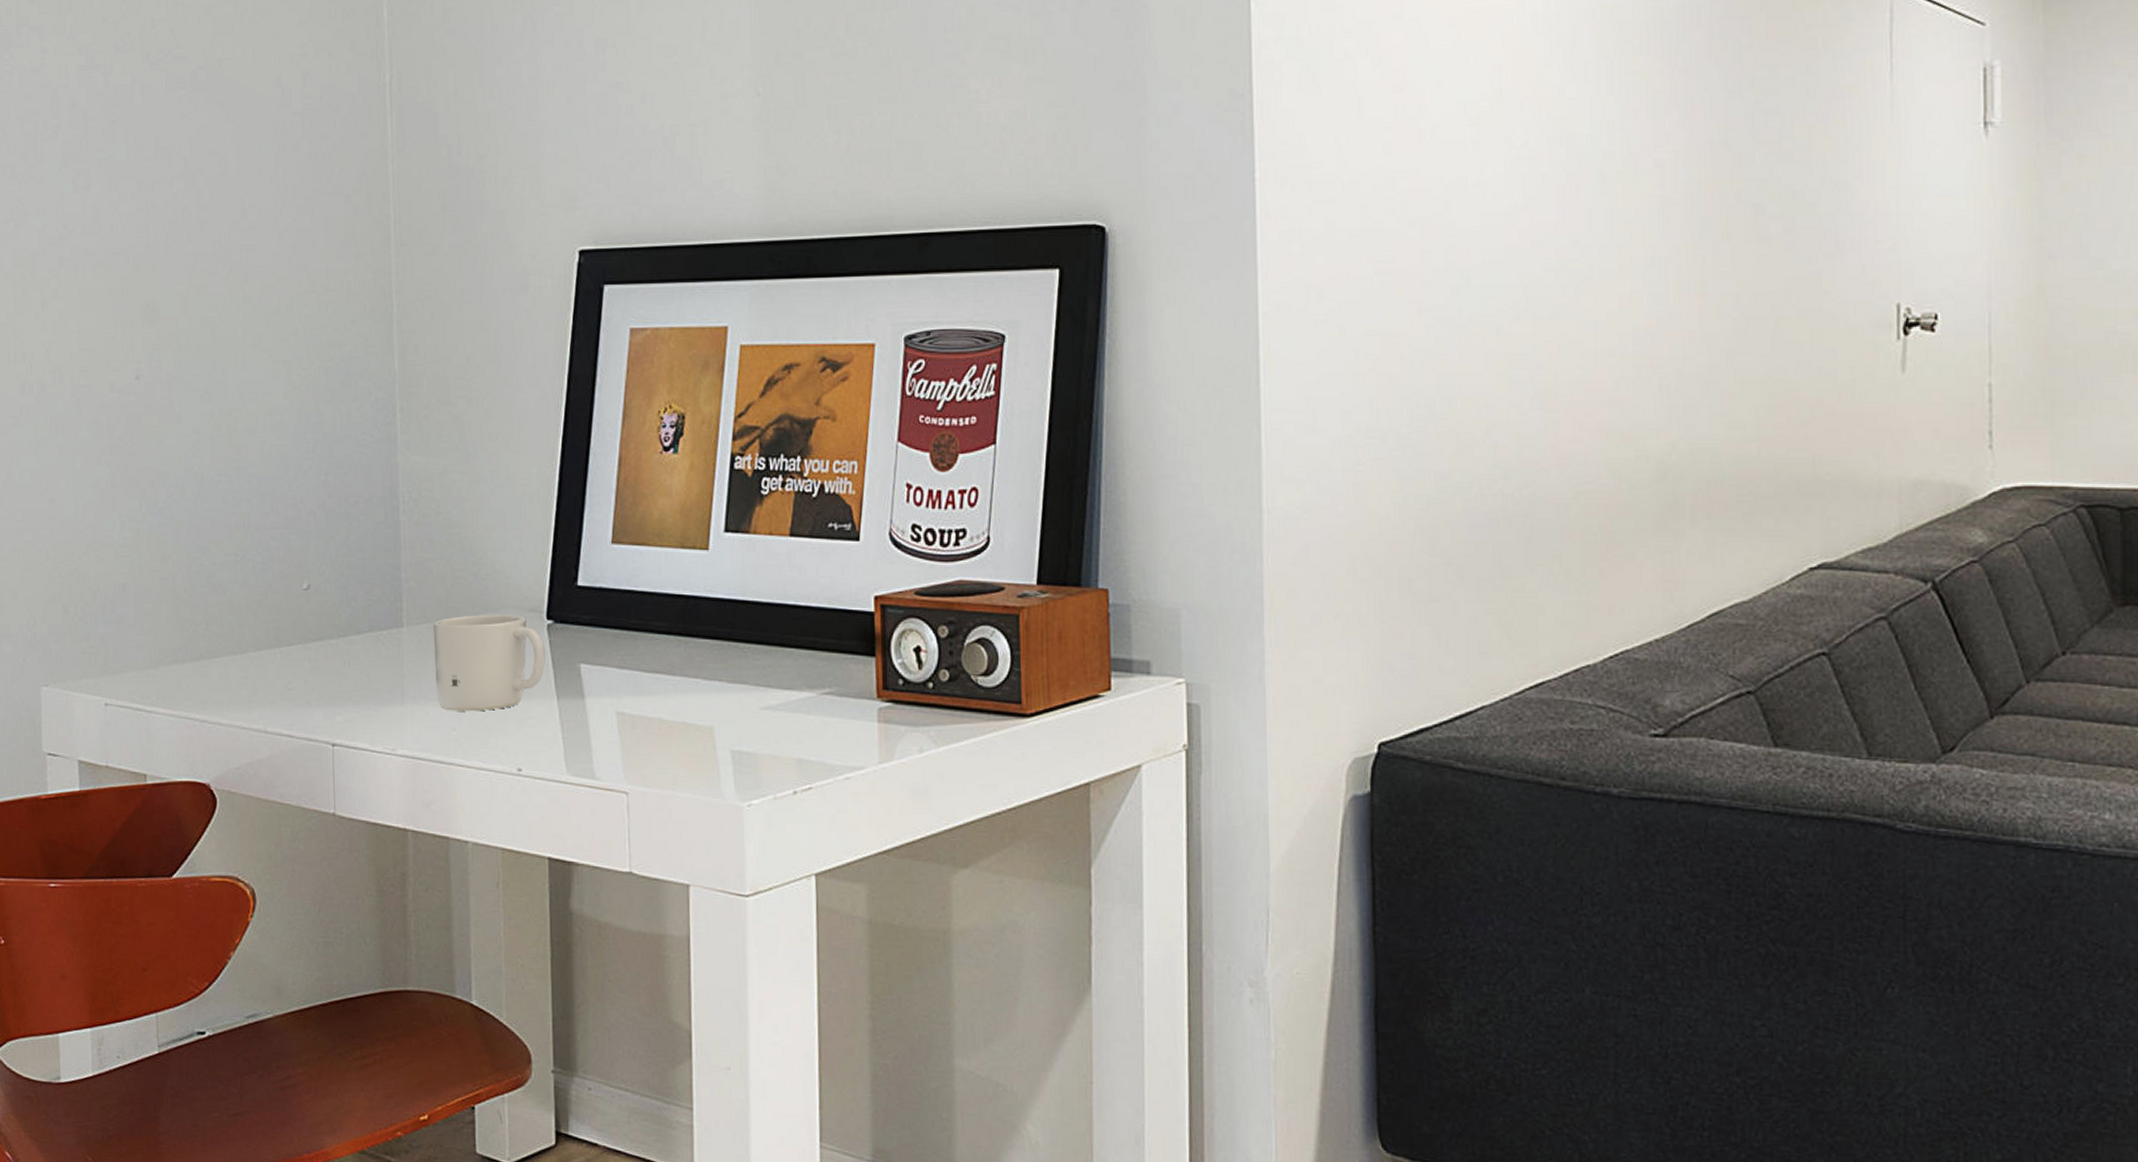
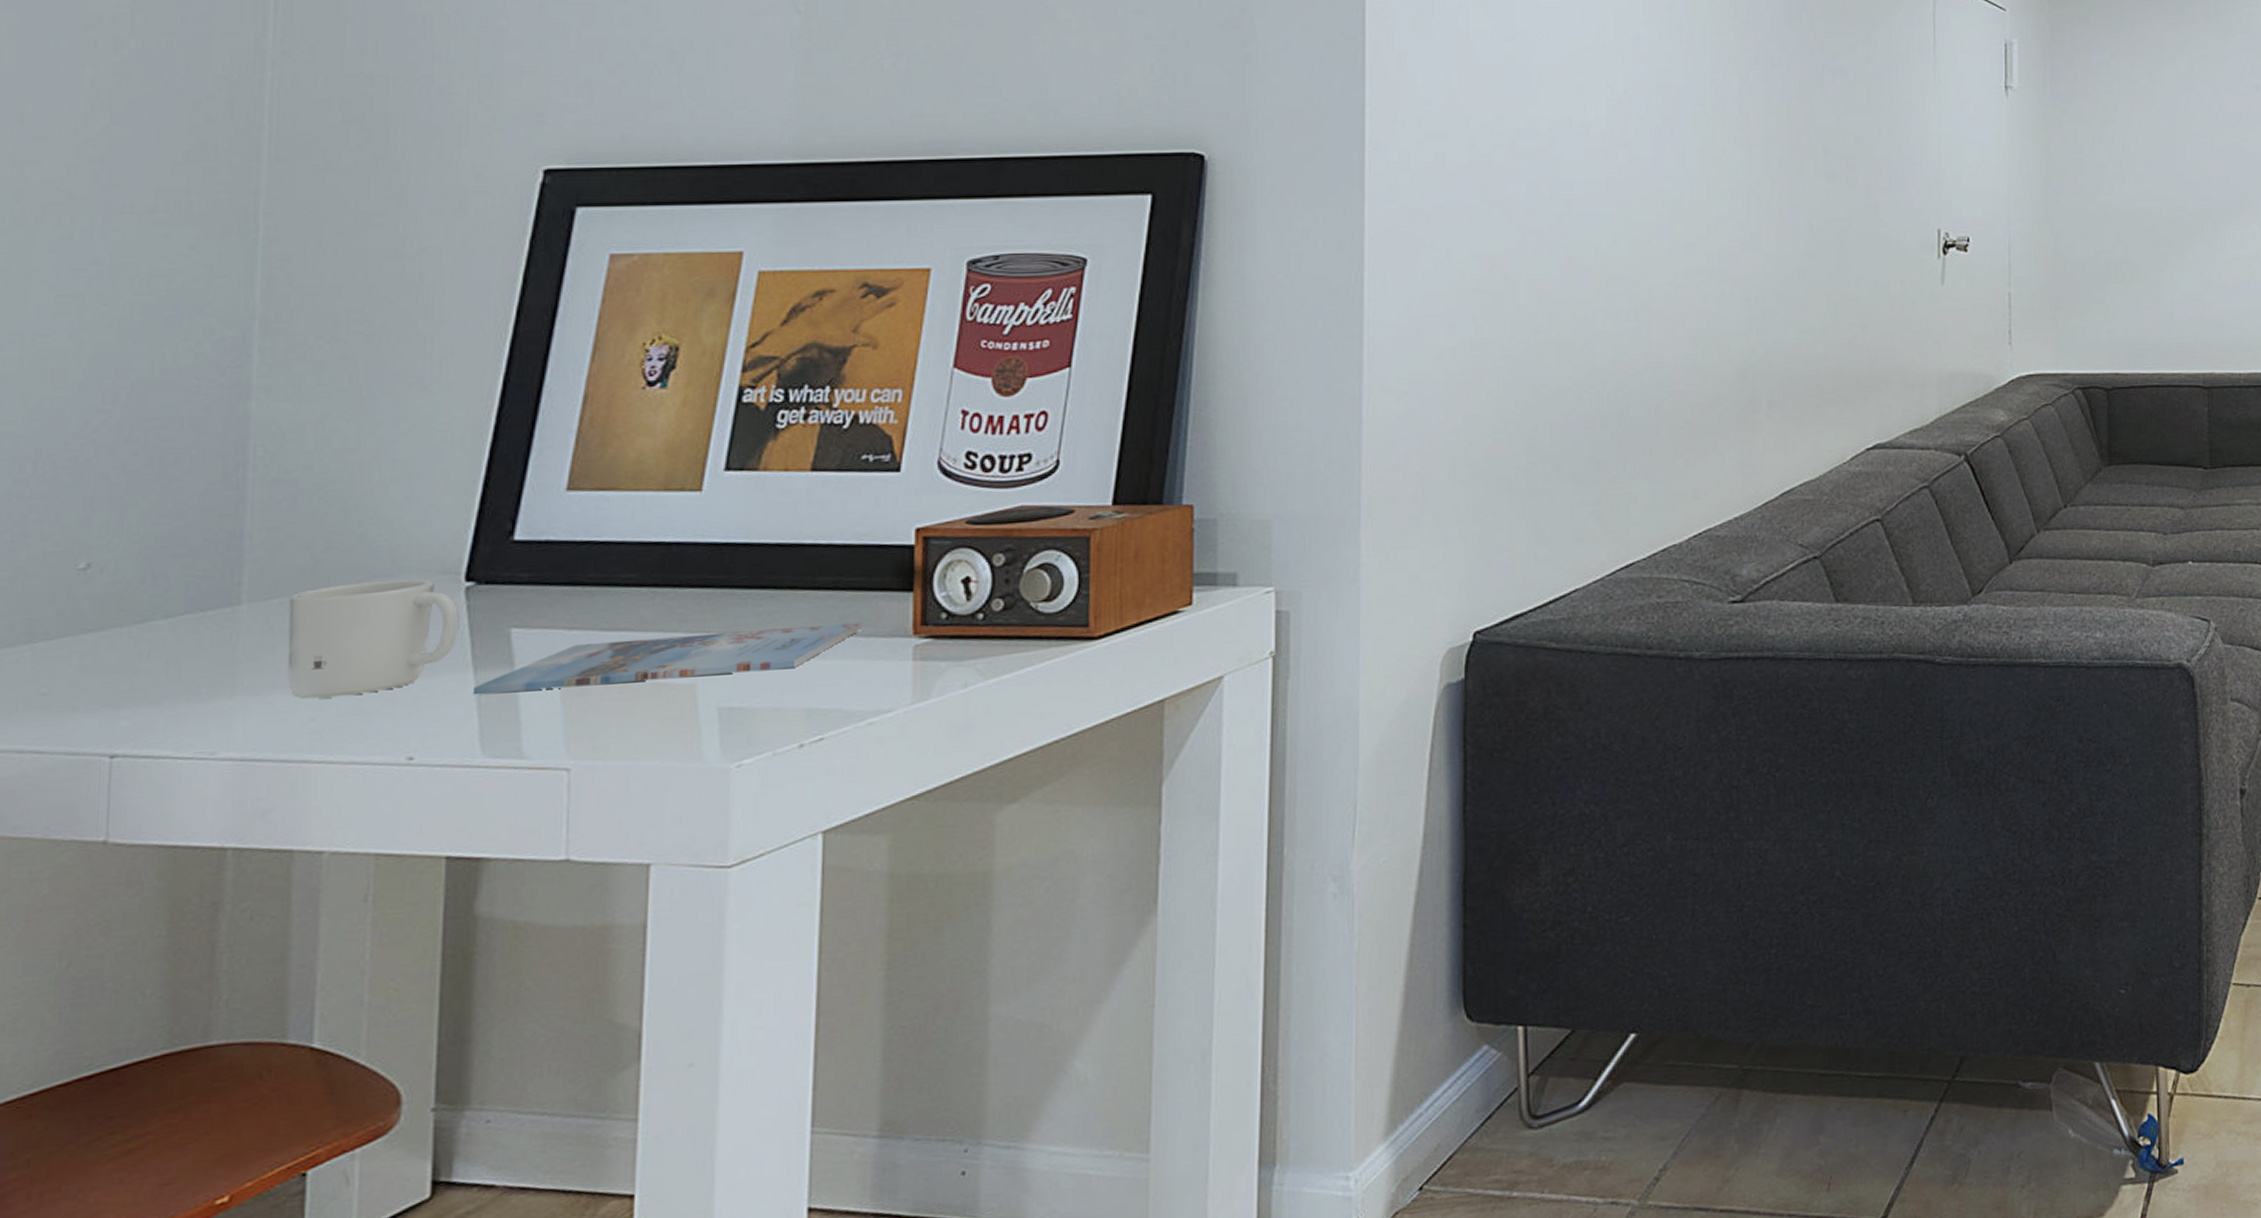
magazine: none [557,681,836,721] -> present [472,622,862,695]

